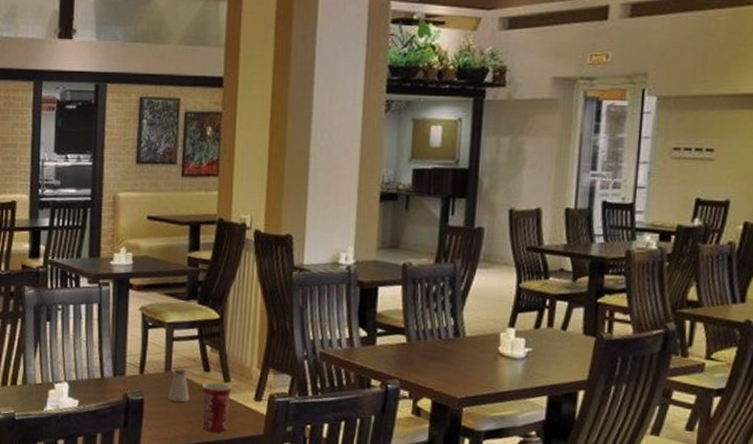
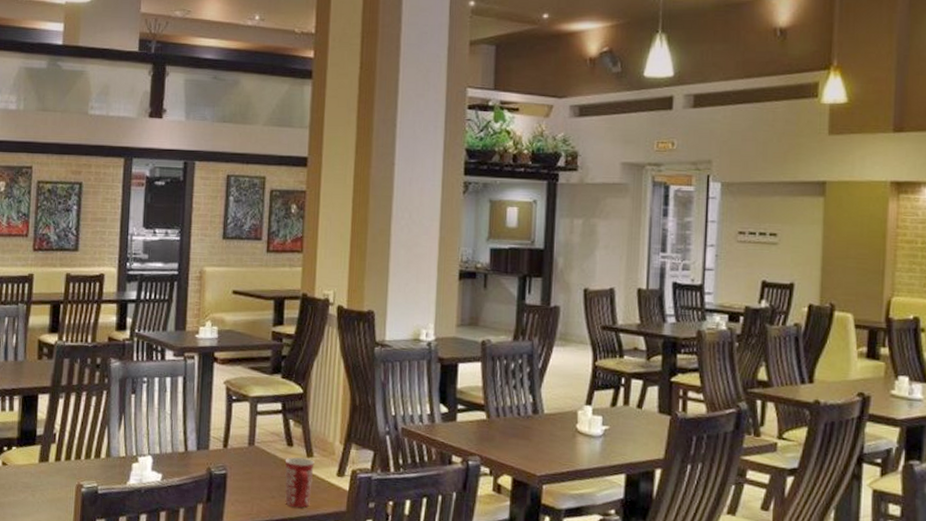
saltshaker: present [167,369,190,403] -> none [251,443,273,478]

